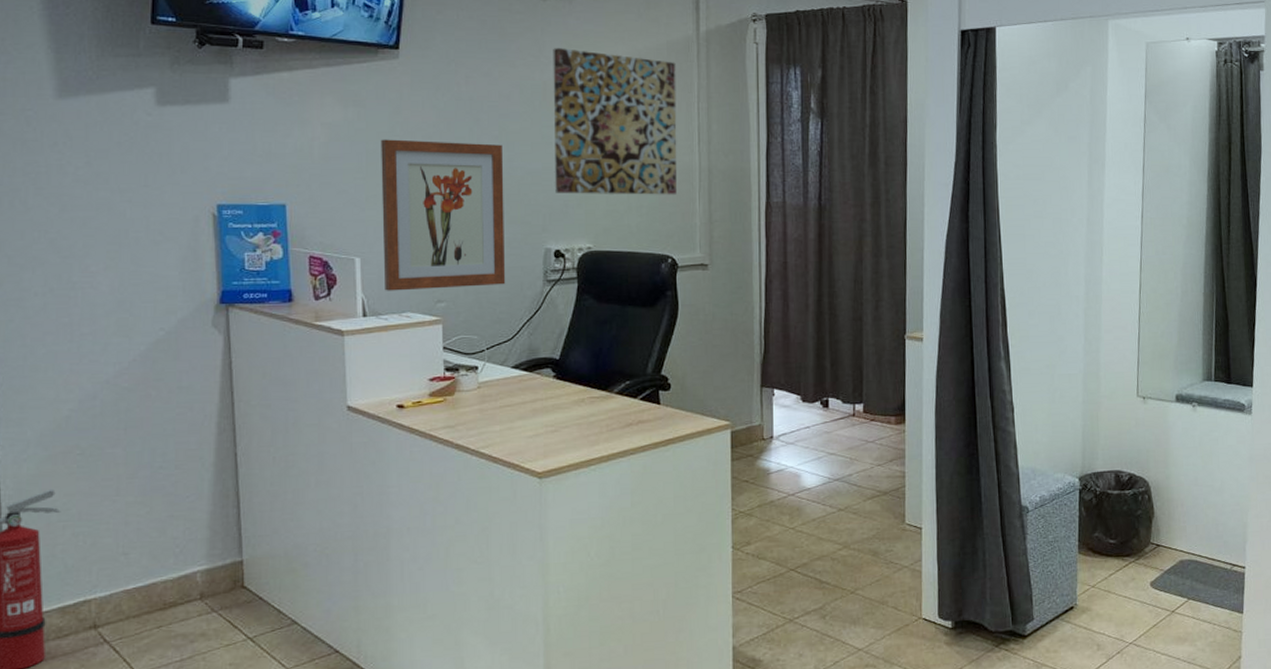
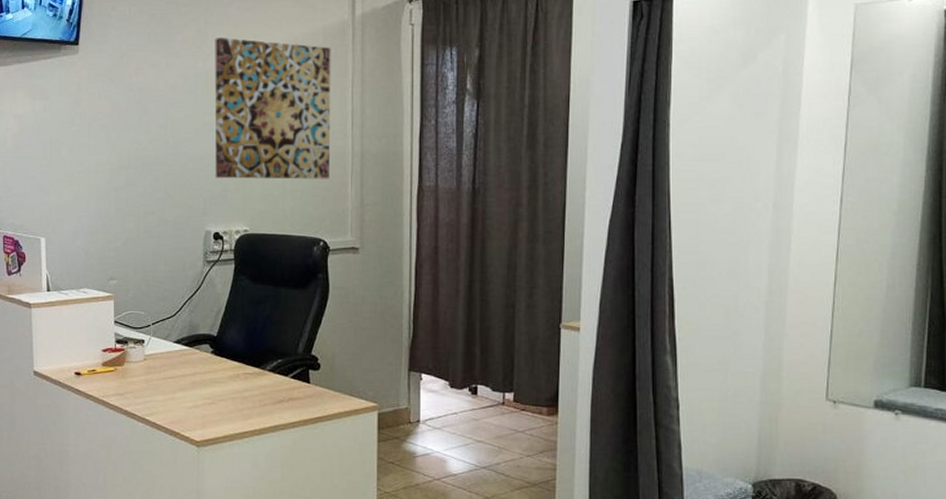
wall art: present [381,139,506,291] -> none [63,129,170,268]

